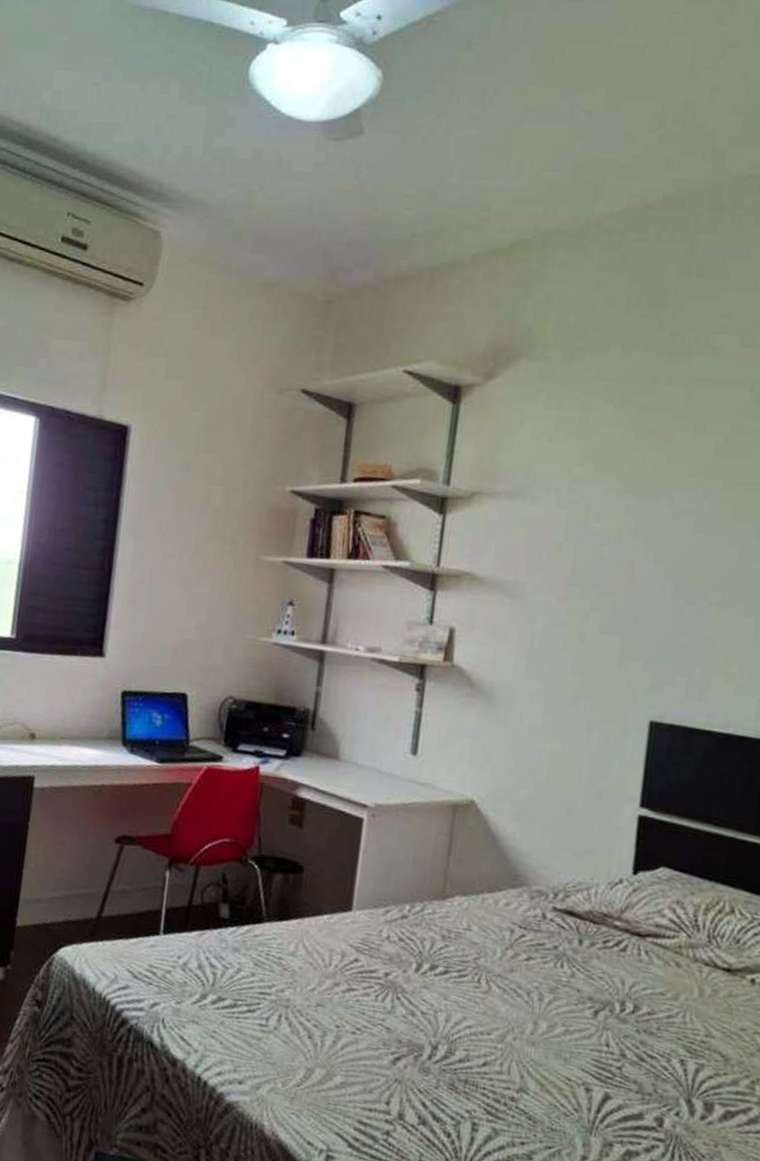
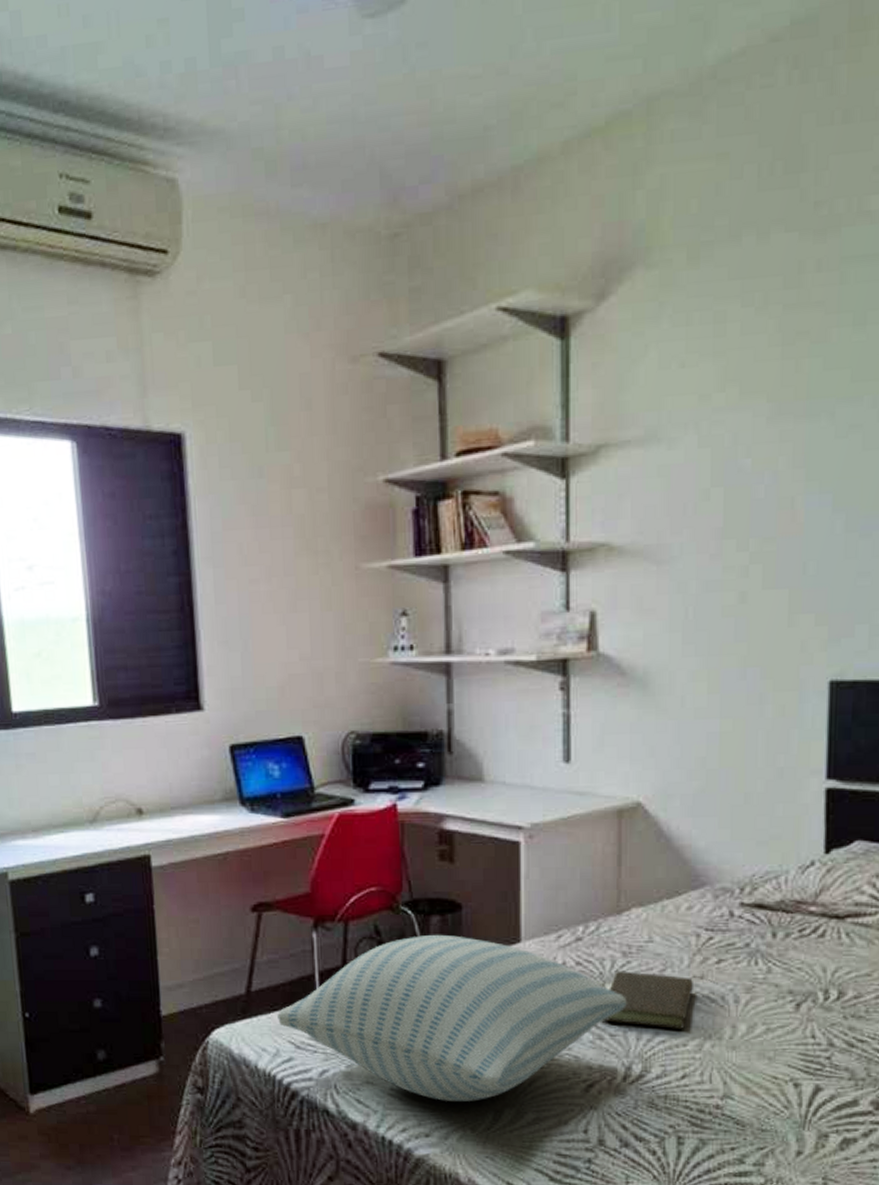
pillow: none [121,889,441,1056] -> present [277,934,627,1102]
book: none [418,952,525,1018] -> present [604,971,718,1029]

